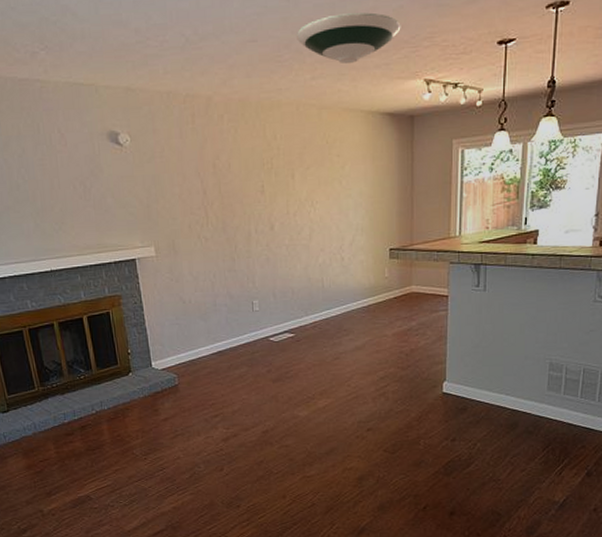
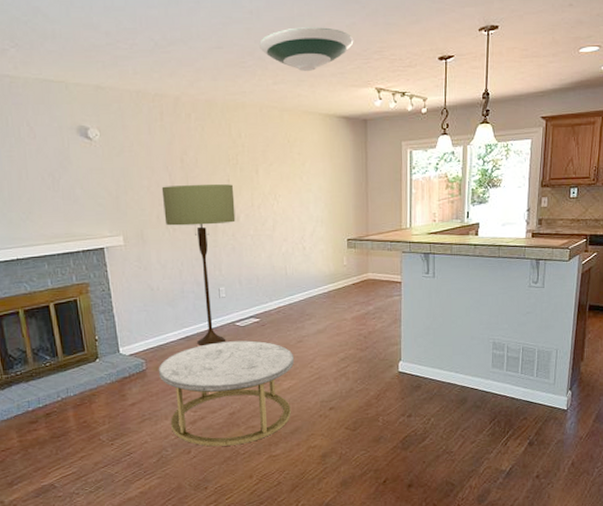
coffee table: none [190,356,331,465] -> present [158,340,295,447]
floor lamp: none [193,190,270,361] -> present [161,184,236,345]

